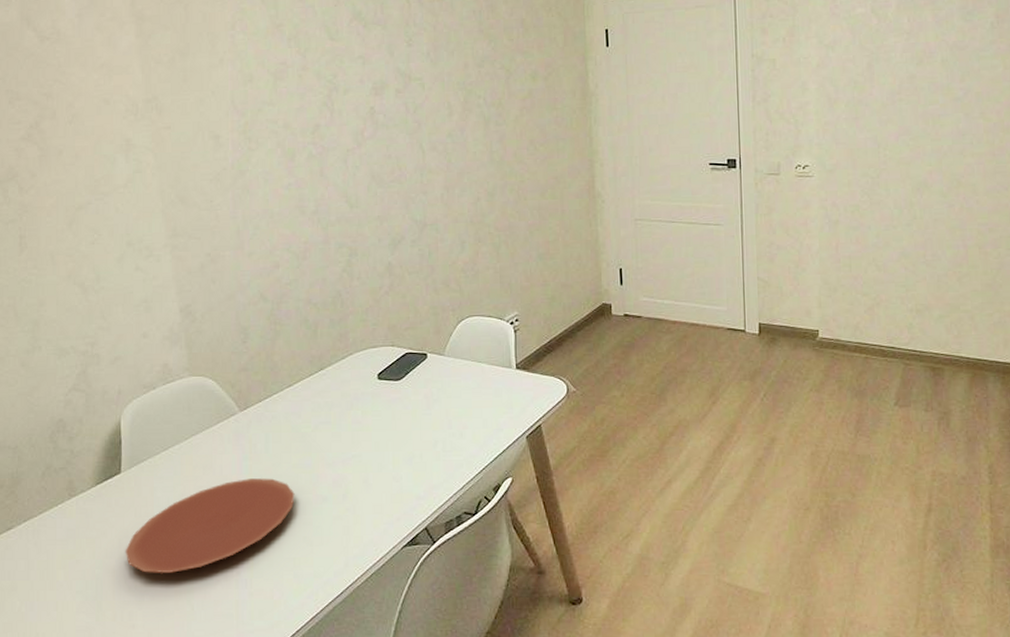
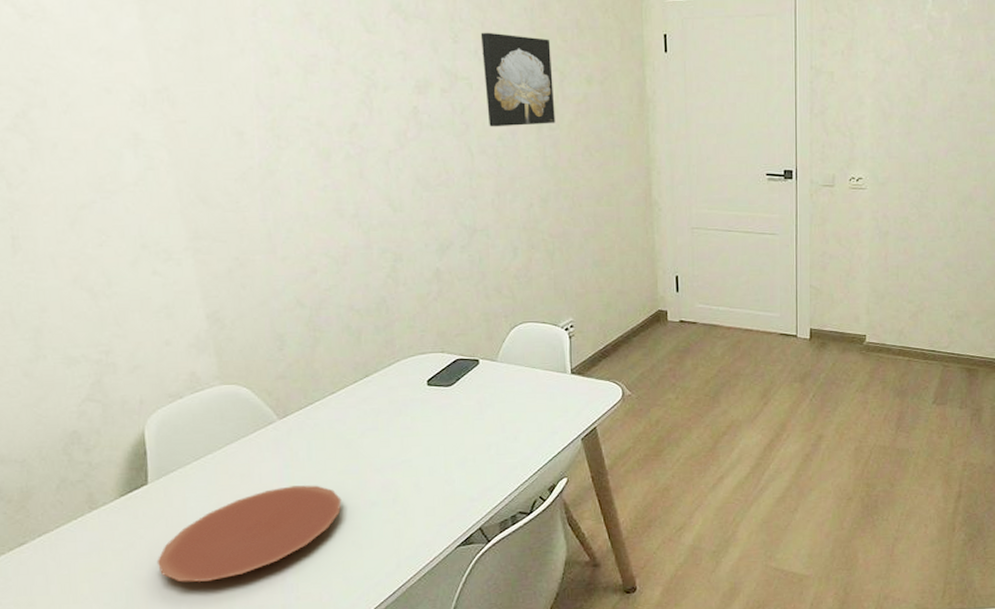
wall art: none [432,34,502,125] -> present [480,32,556,127]

